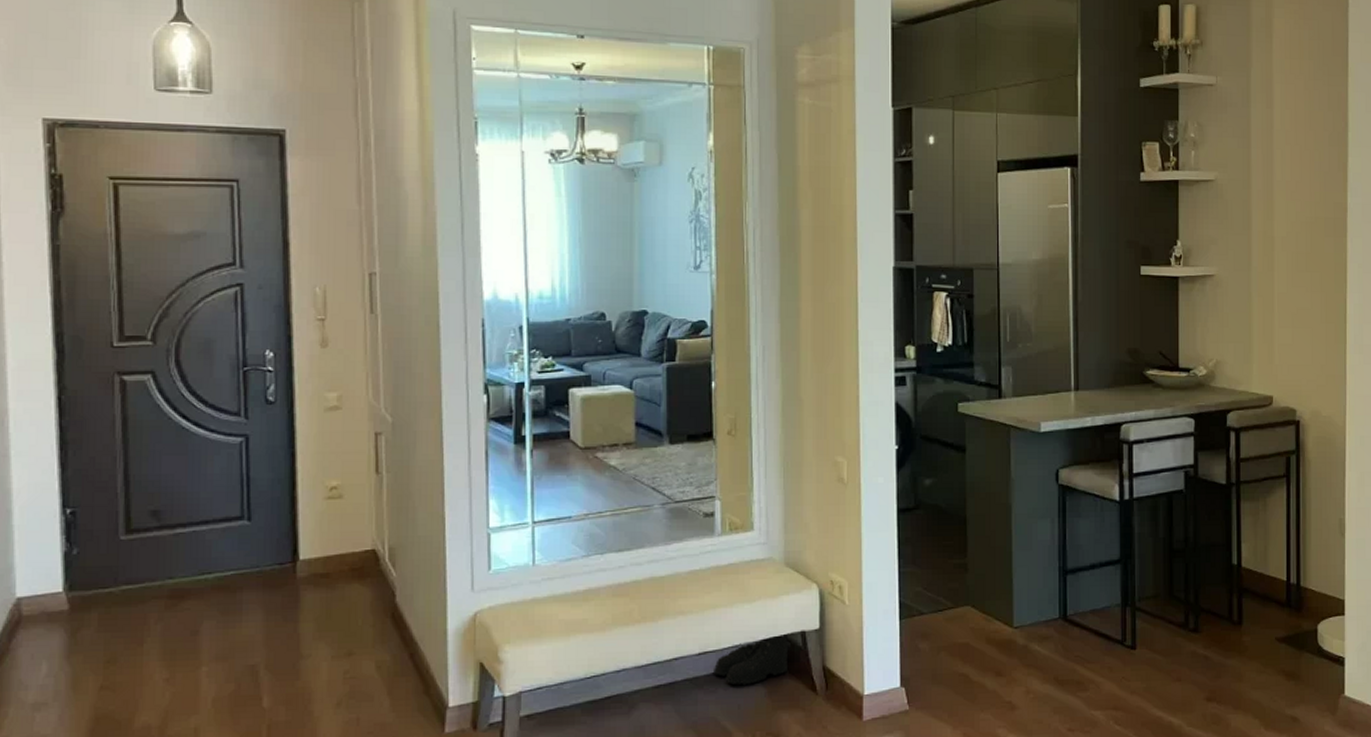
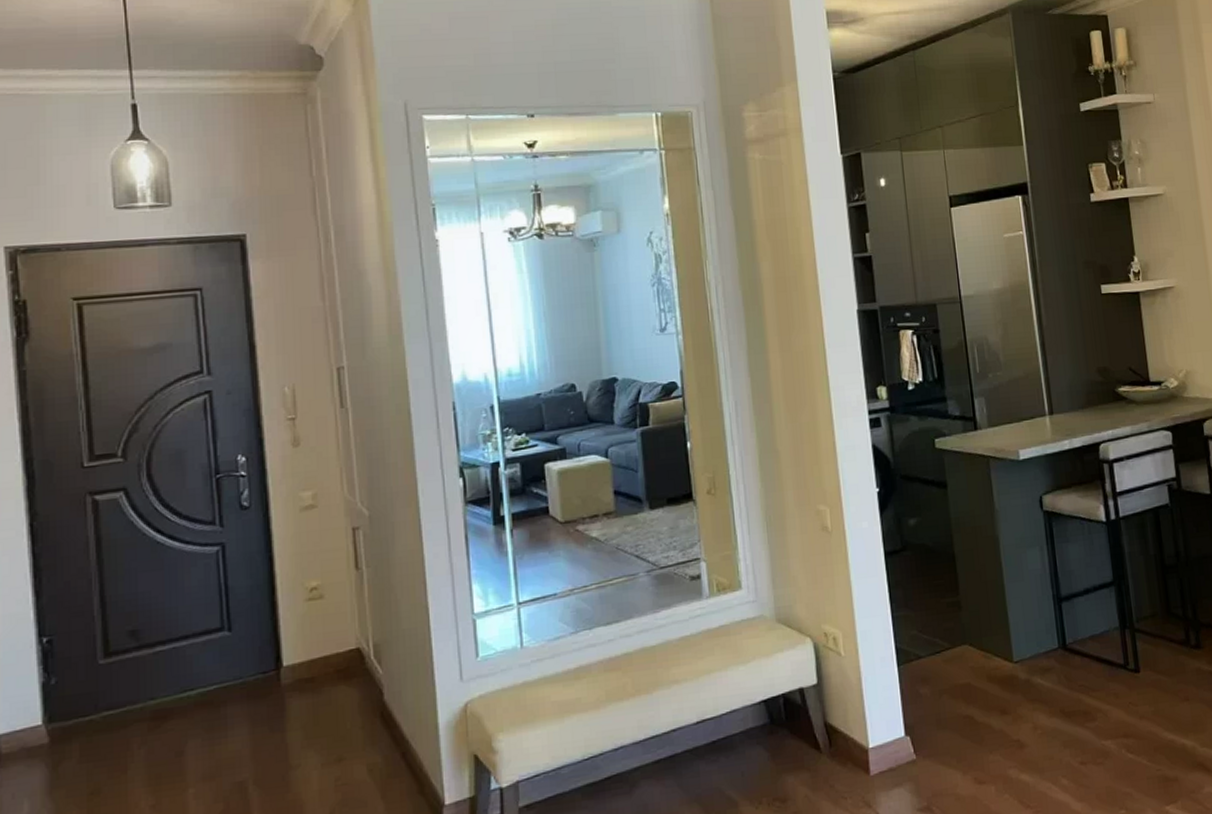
boots: present [712,633,790,686] -> none [712,692,790,752]

